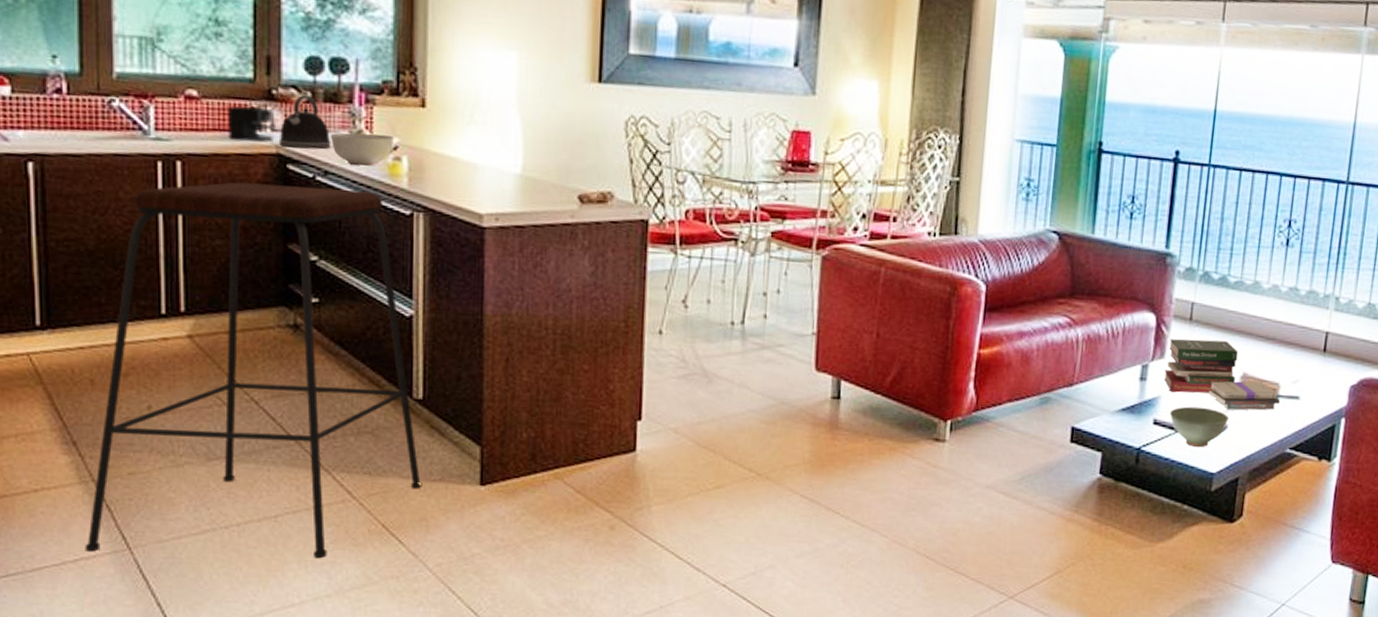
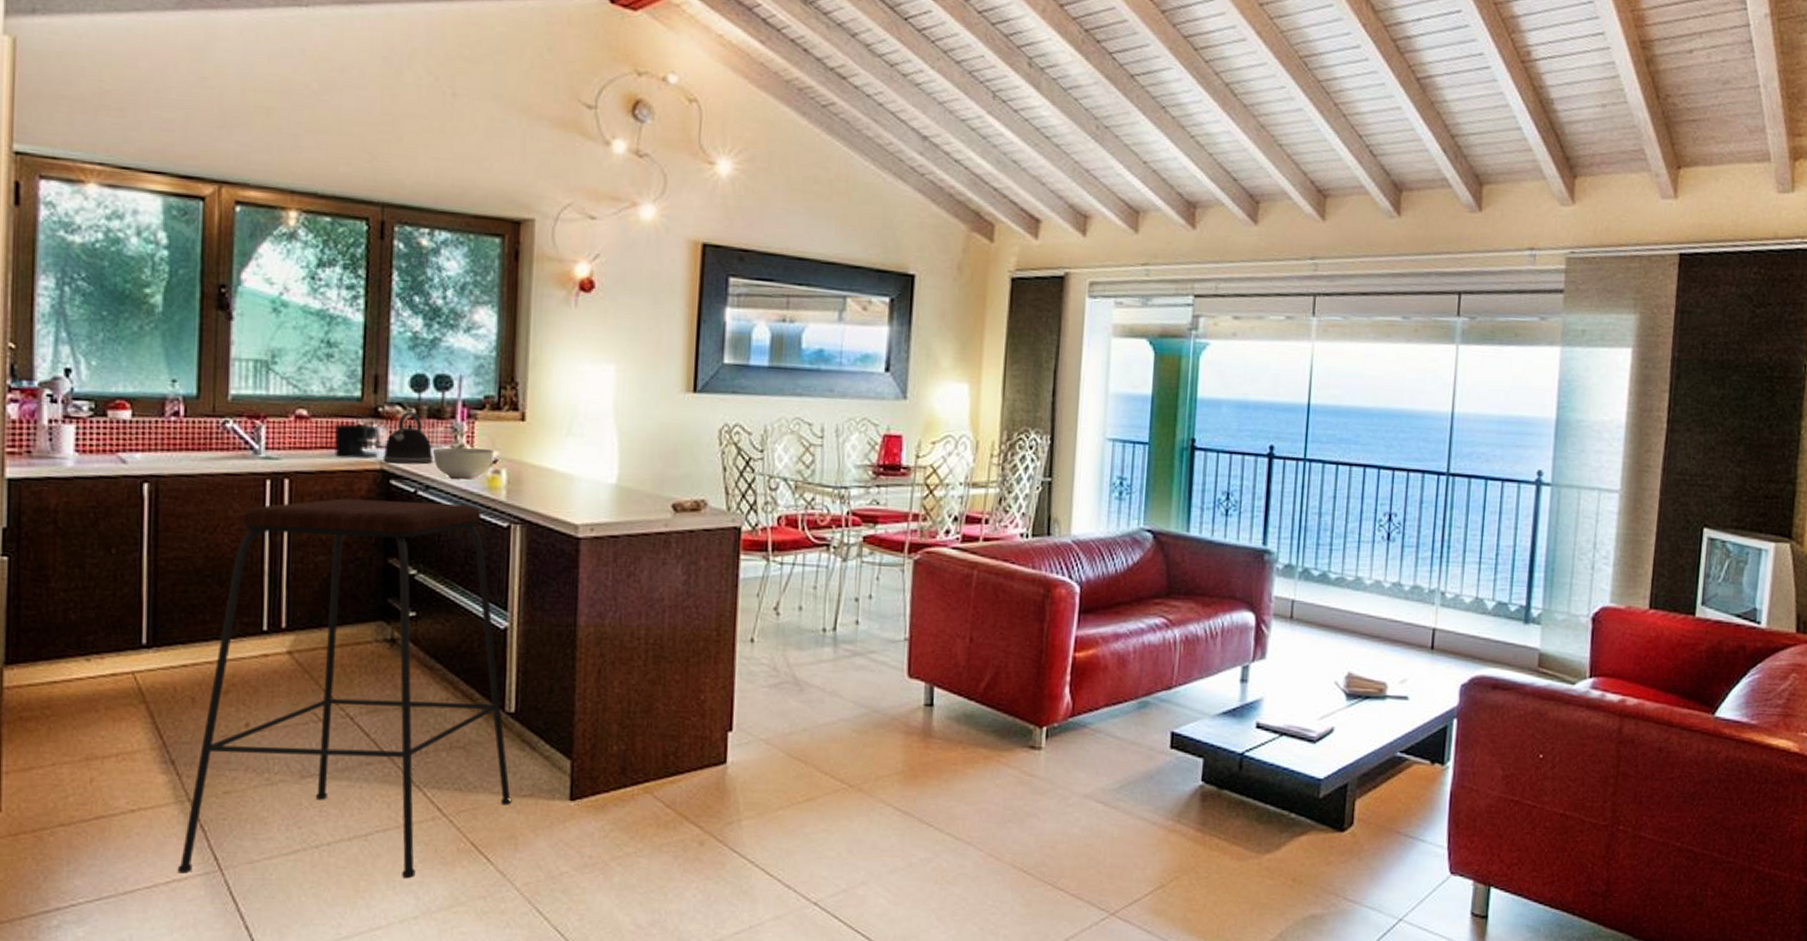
books: present [1163,339,1239,393] -> none [1265,638,1342,695]
bowl: present [1170,406,1230,447] -> none [1273,708,1336,751]
books: present [1208,381,1281,411] -> none [1312,681,1389,712]

